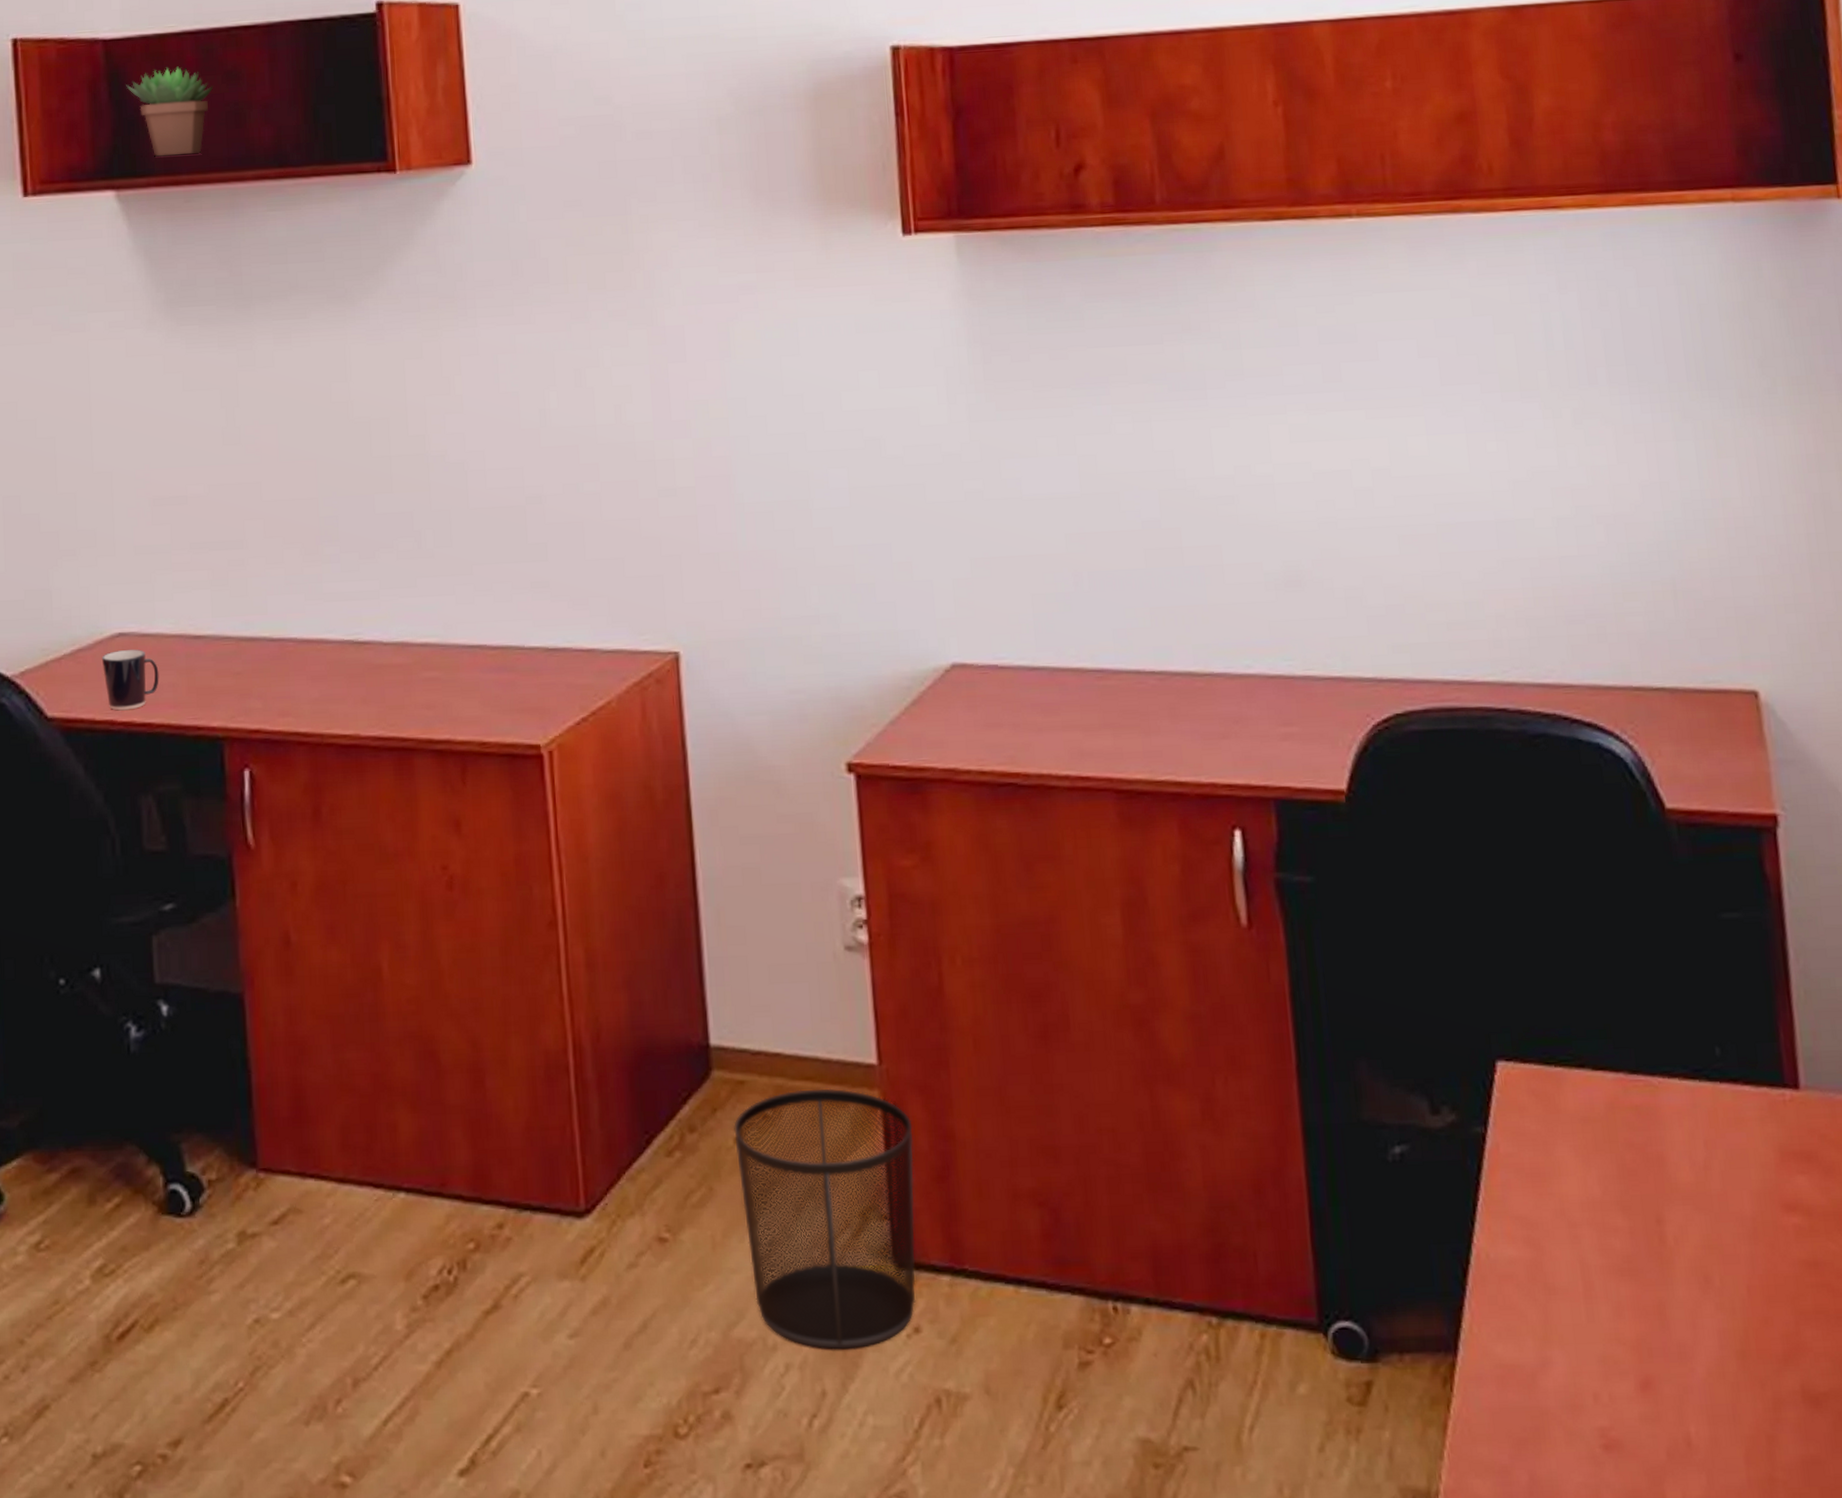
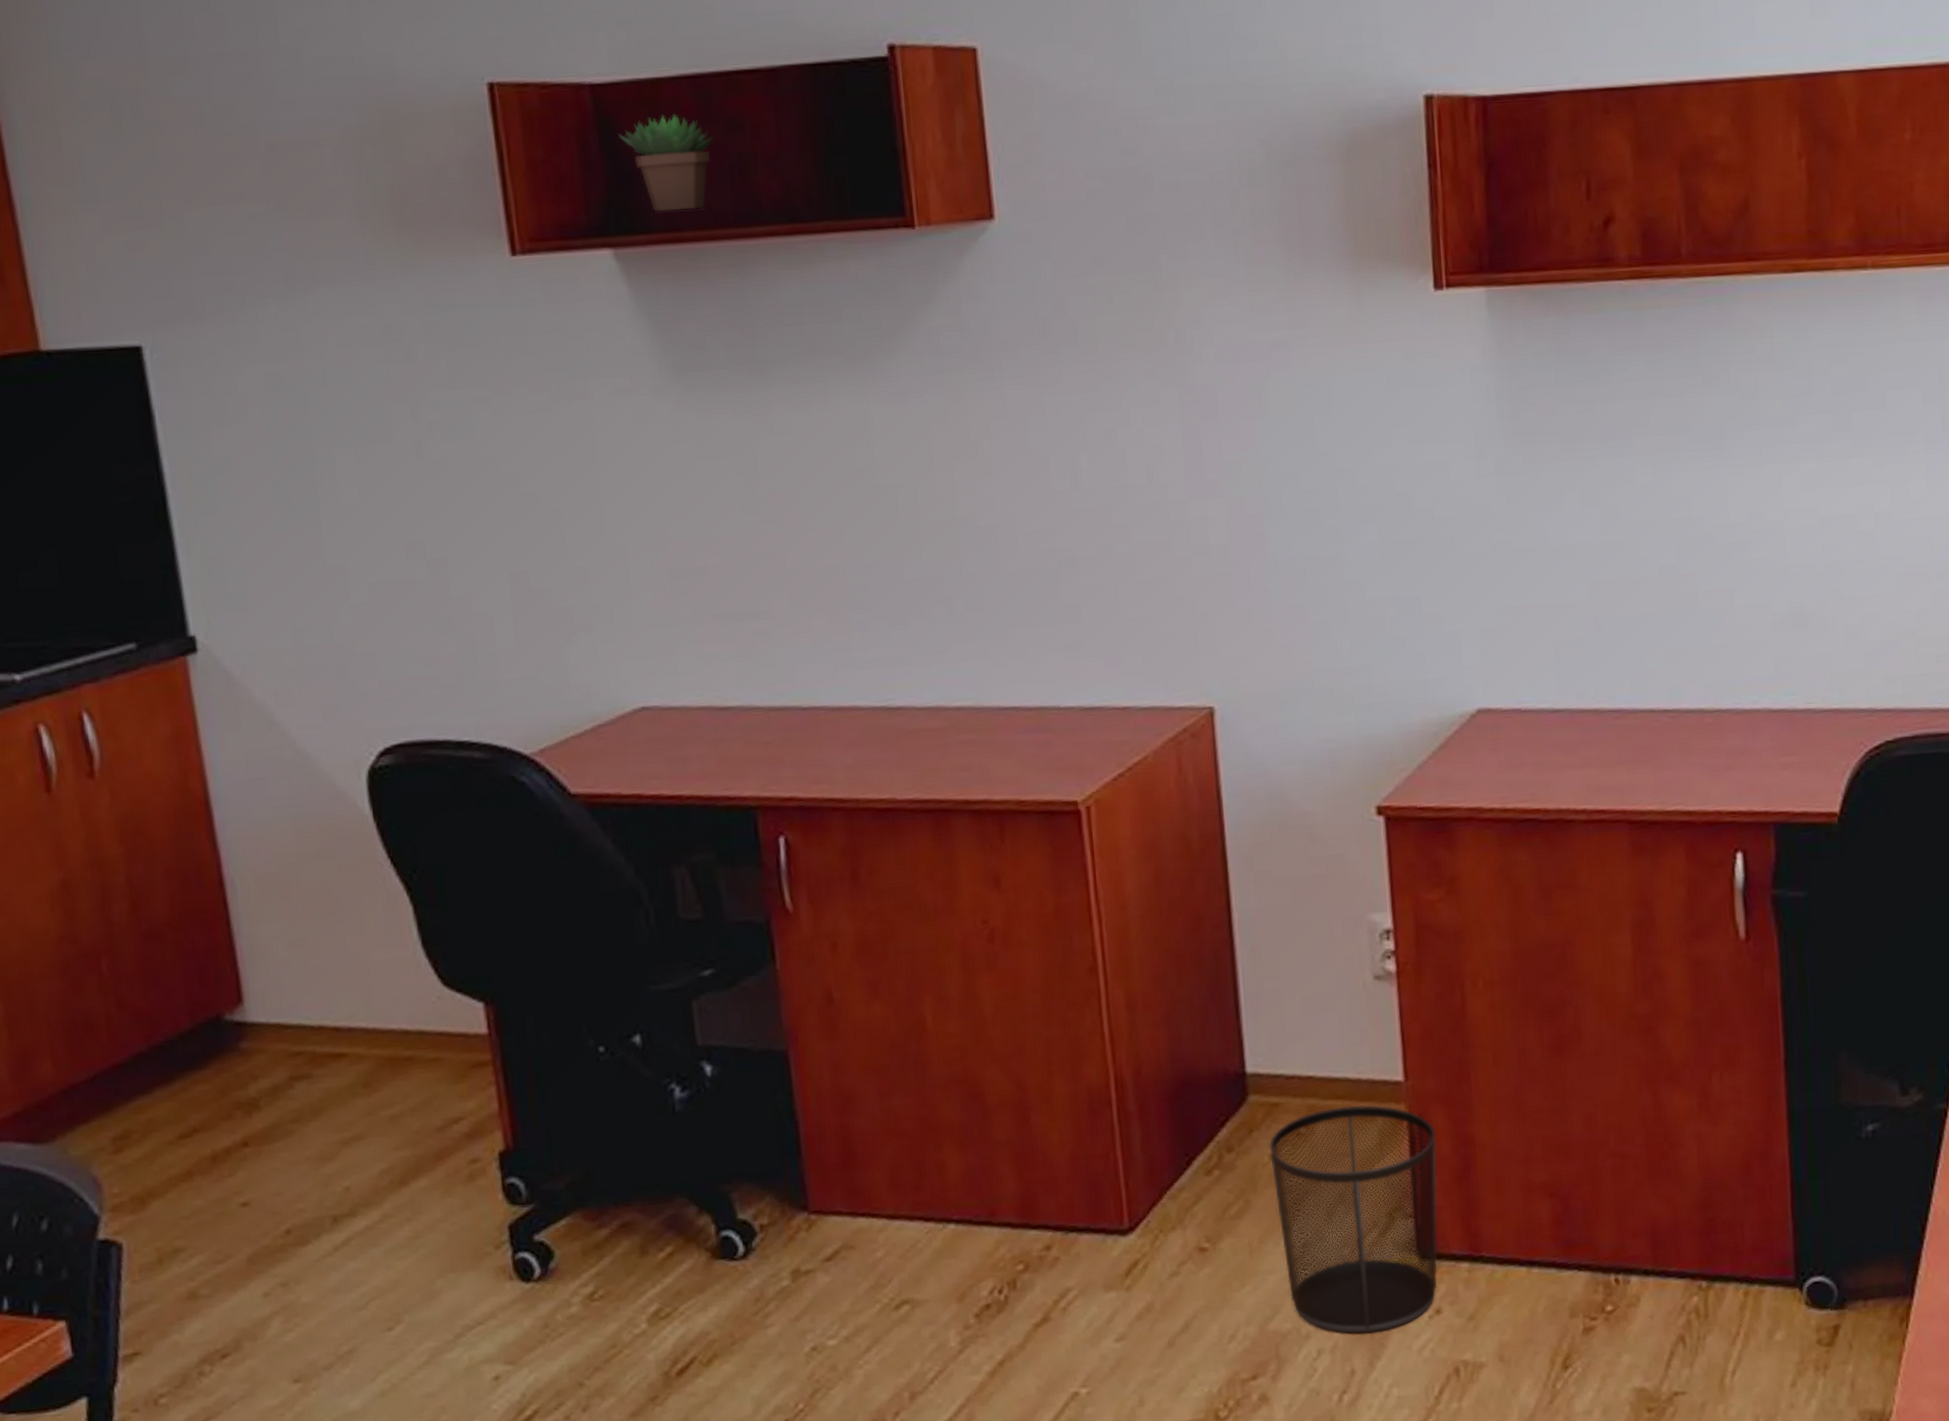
mug: present [101,649,159,711] -> none [624,722,687,785]

